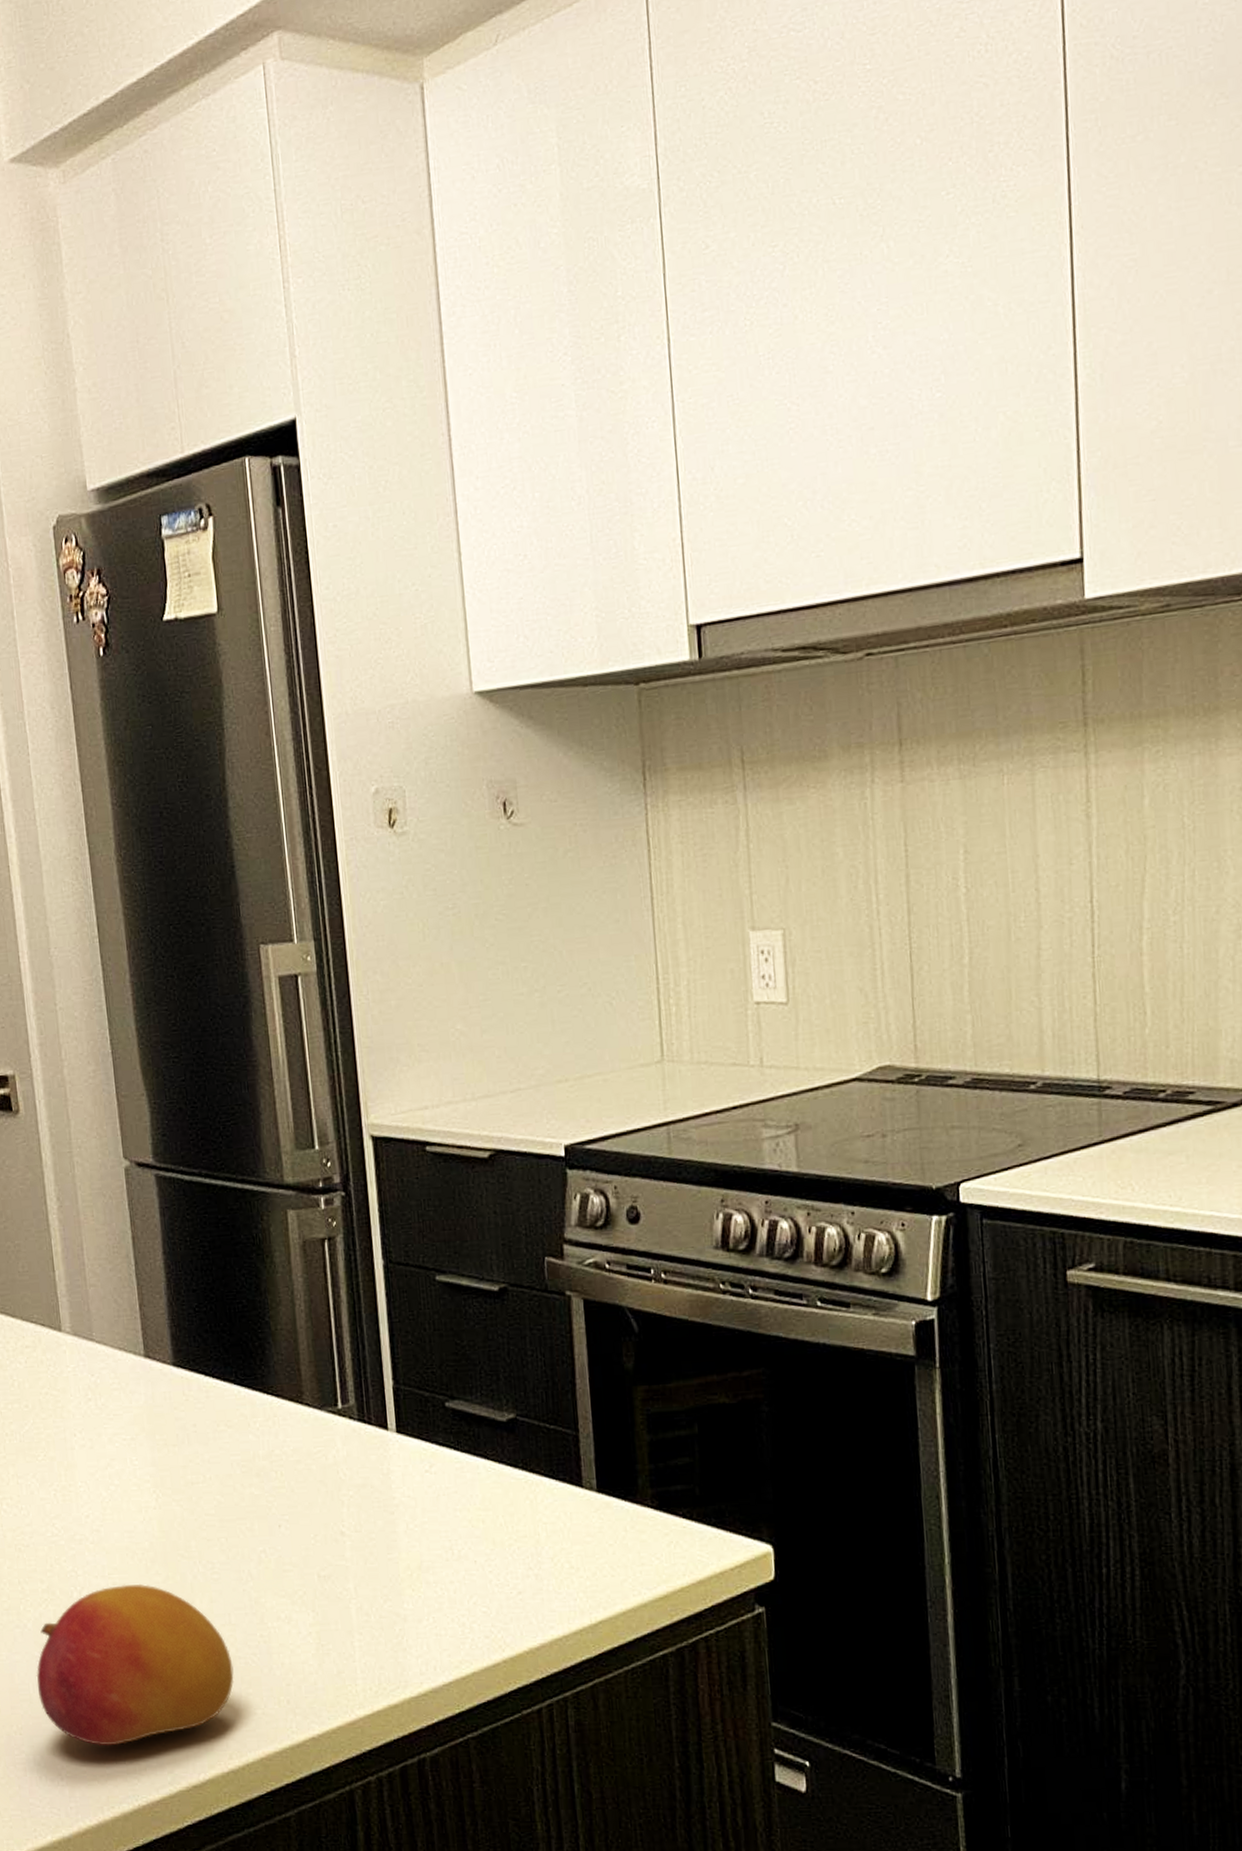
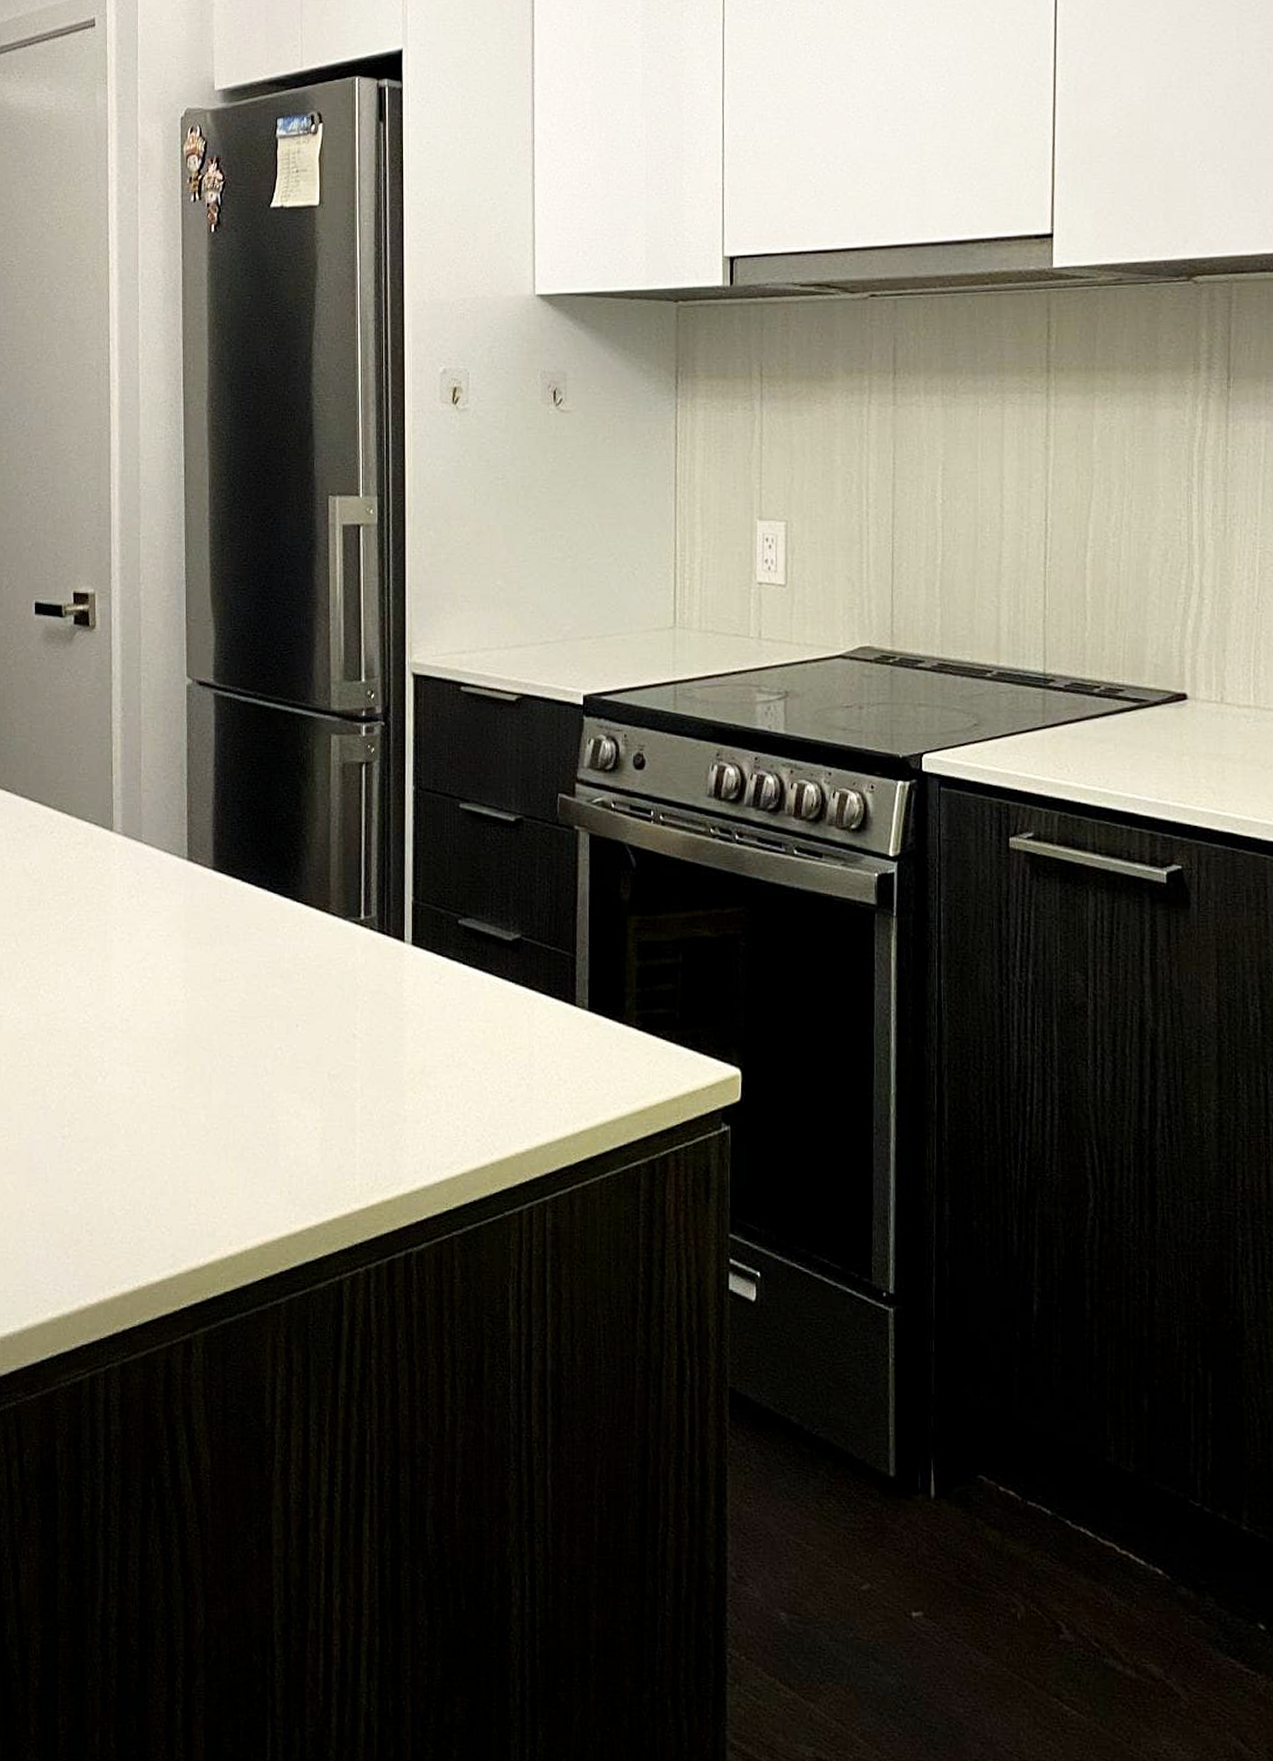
fruit: present [36,1583,234,1746] -> none [54,1072,241,1228]

